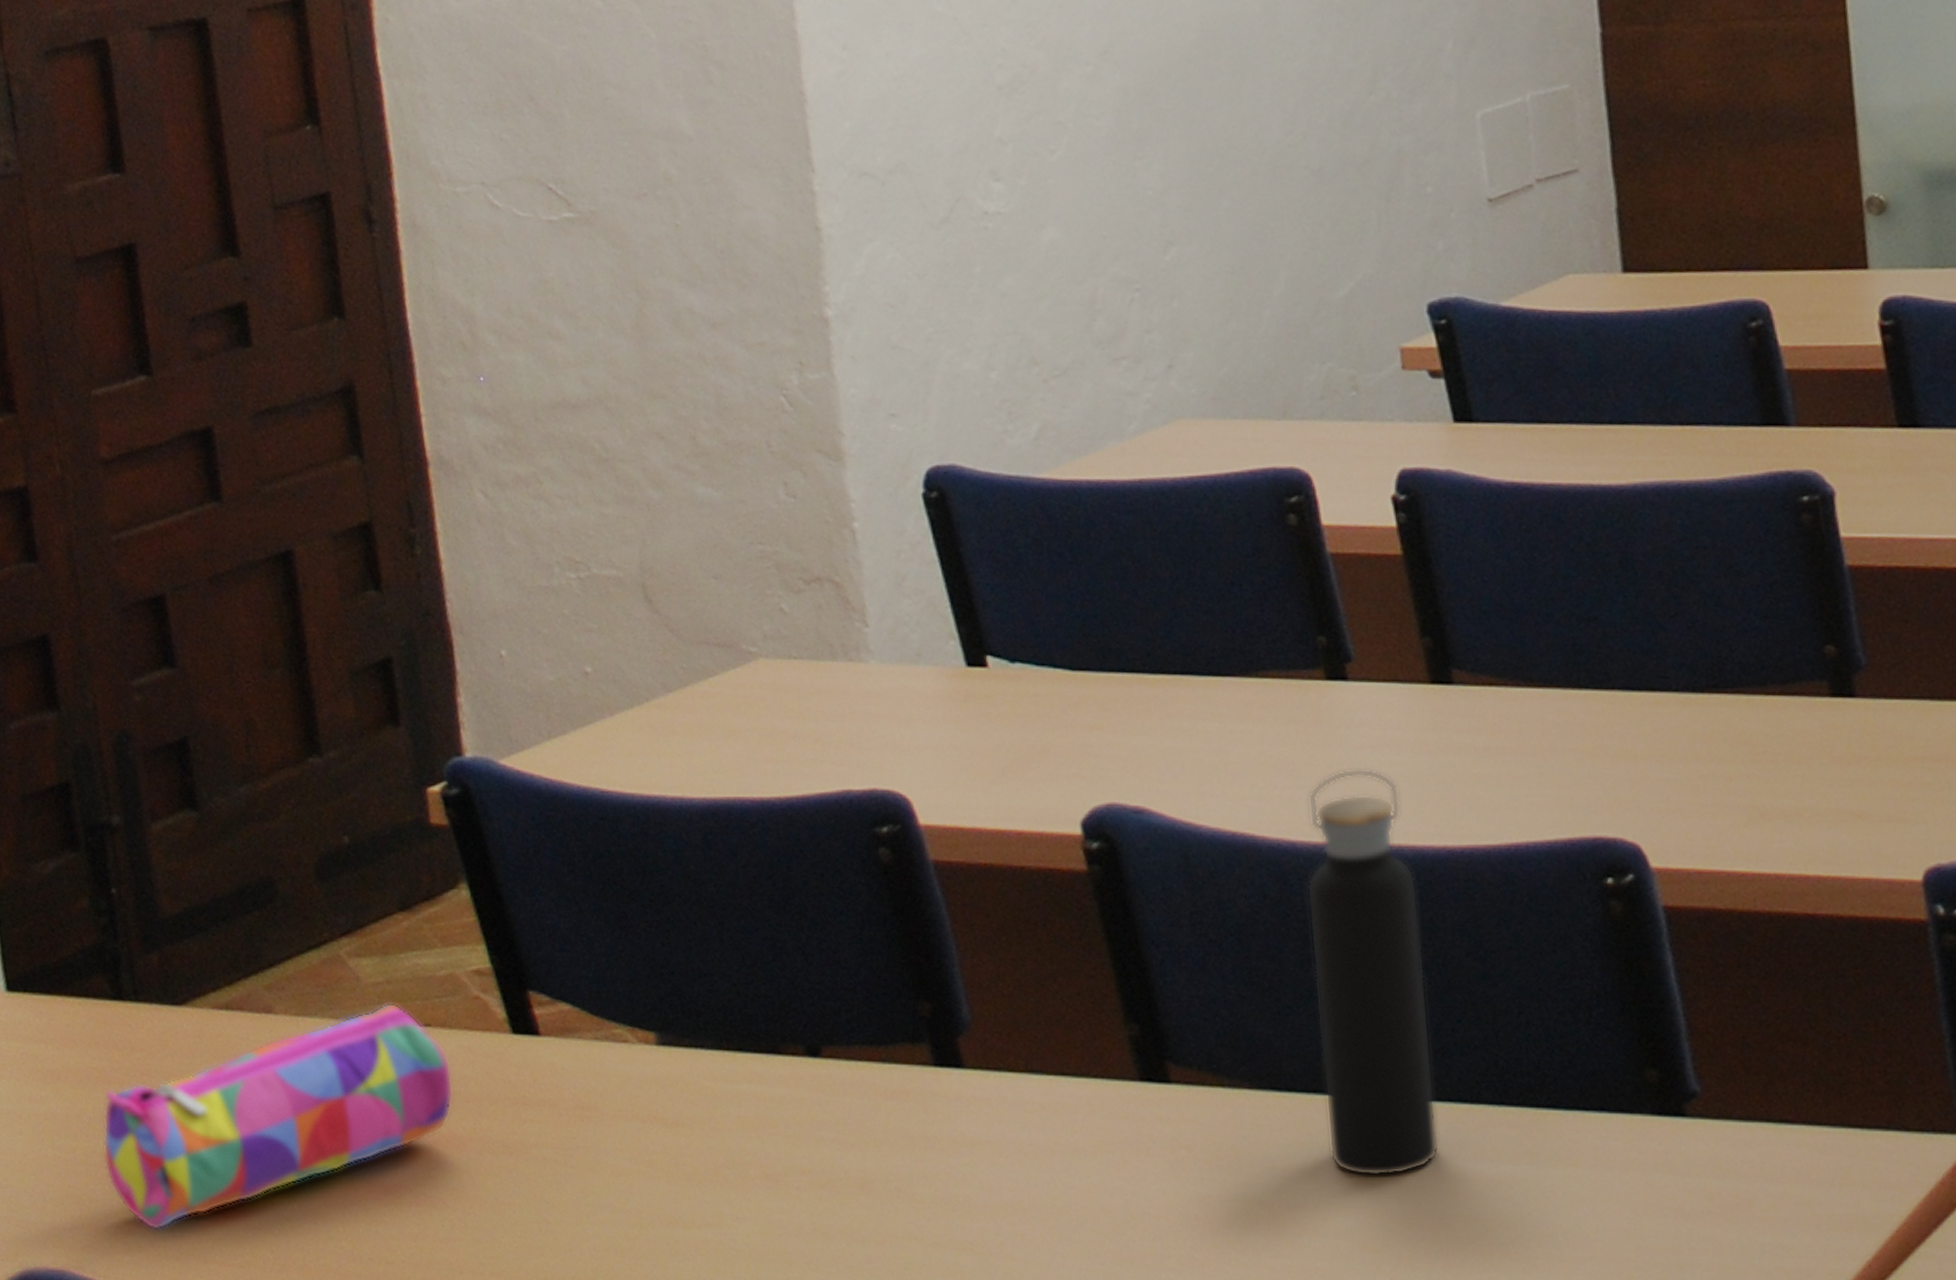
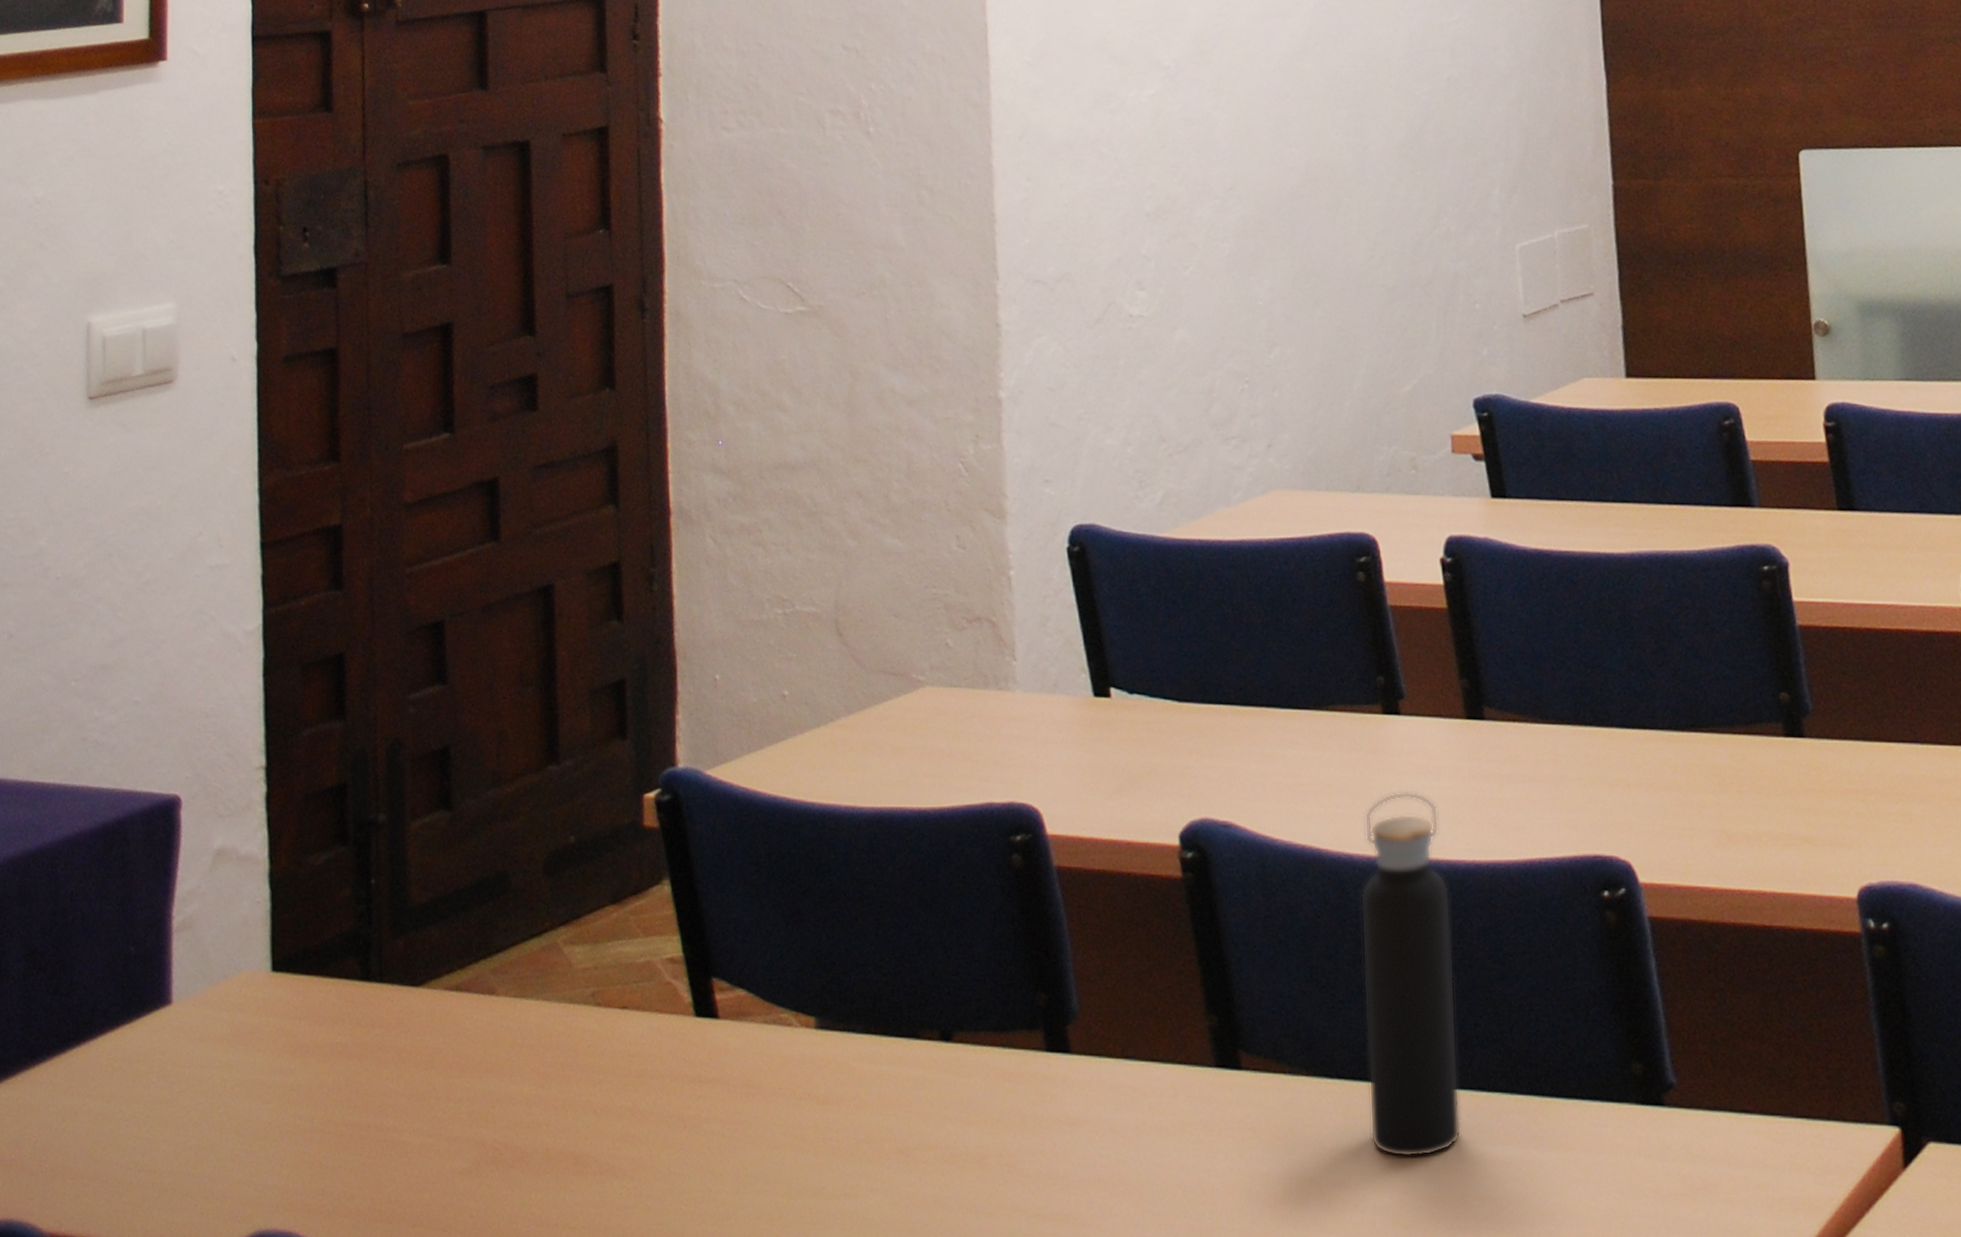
pencil case: present [103,1003,454,1231] -> none [337,987,641,1196]

